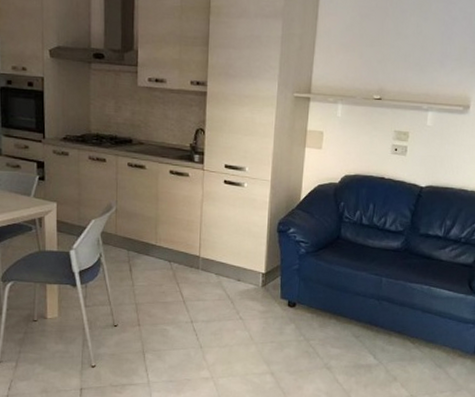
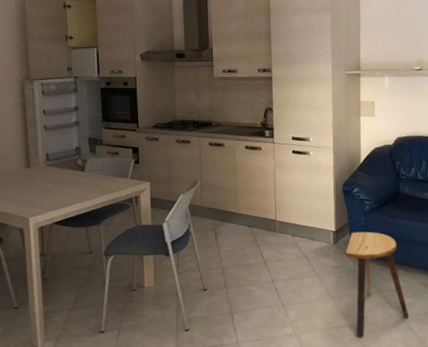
stool: none [274,275,336,386] -> present [345,231,409,338]

